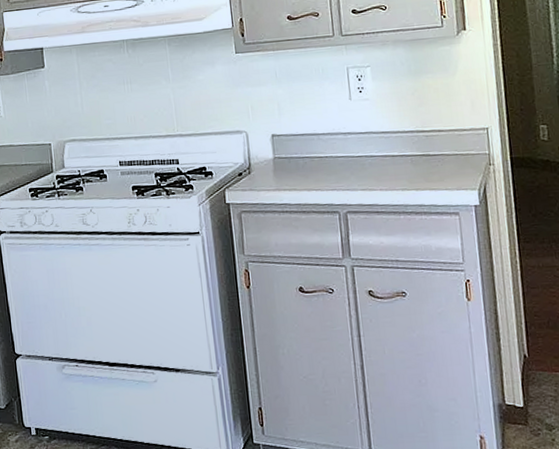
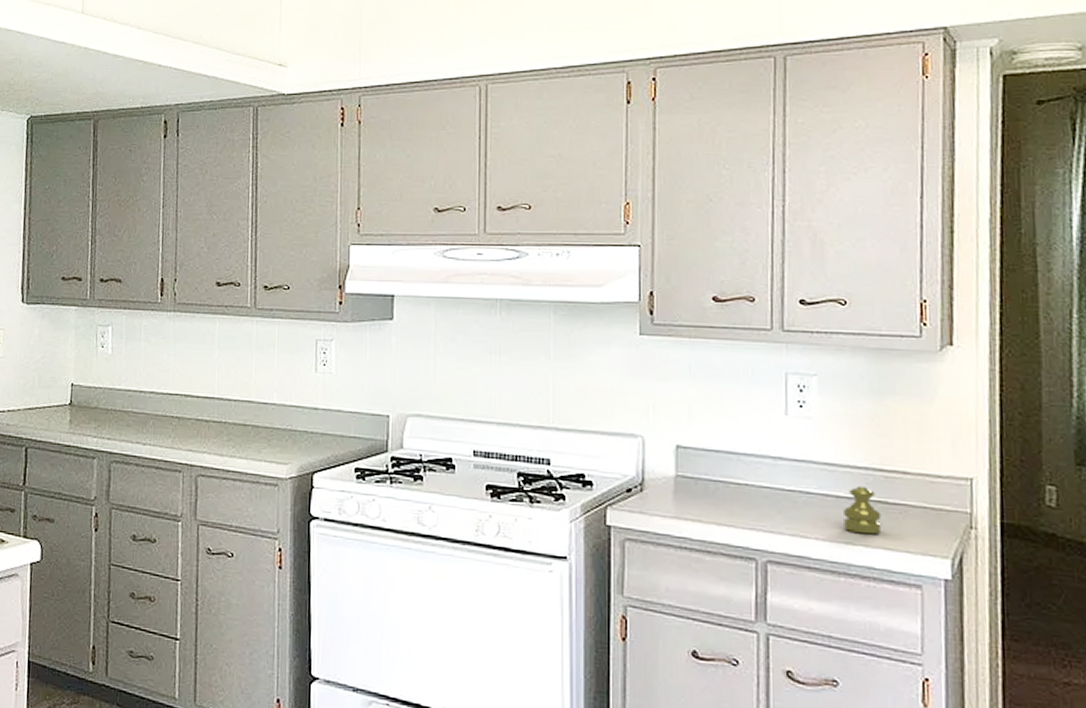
salt shaker: none [398,145,427,181] -> present [844,485,882,535]

